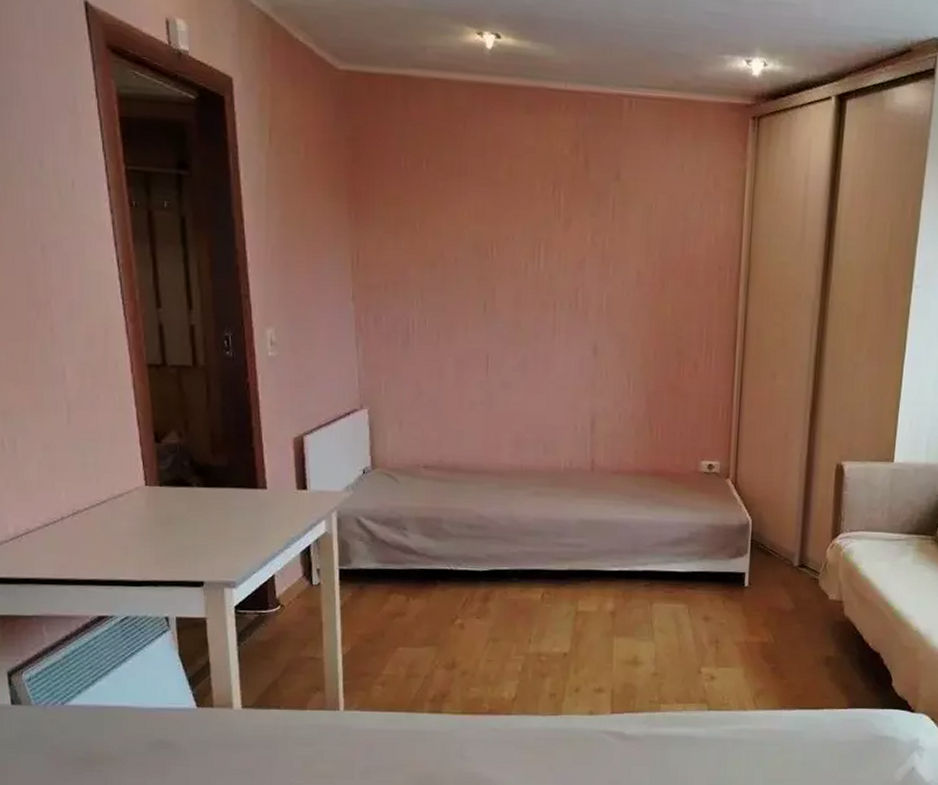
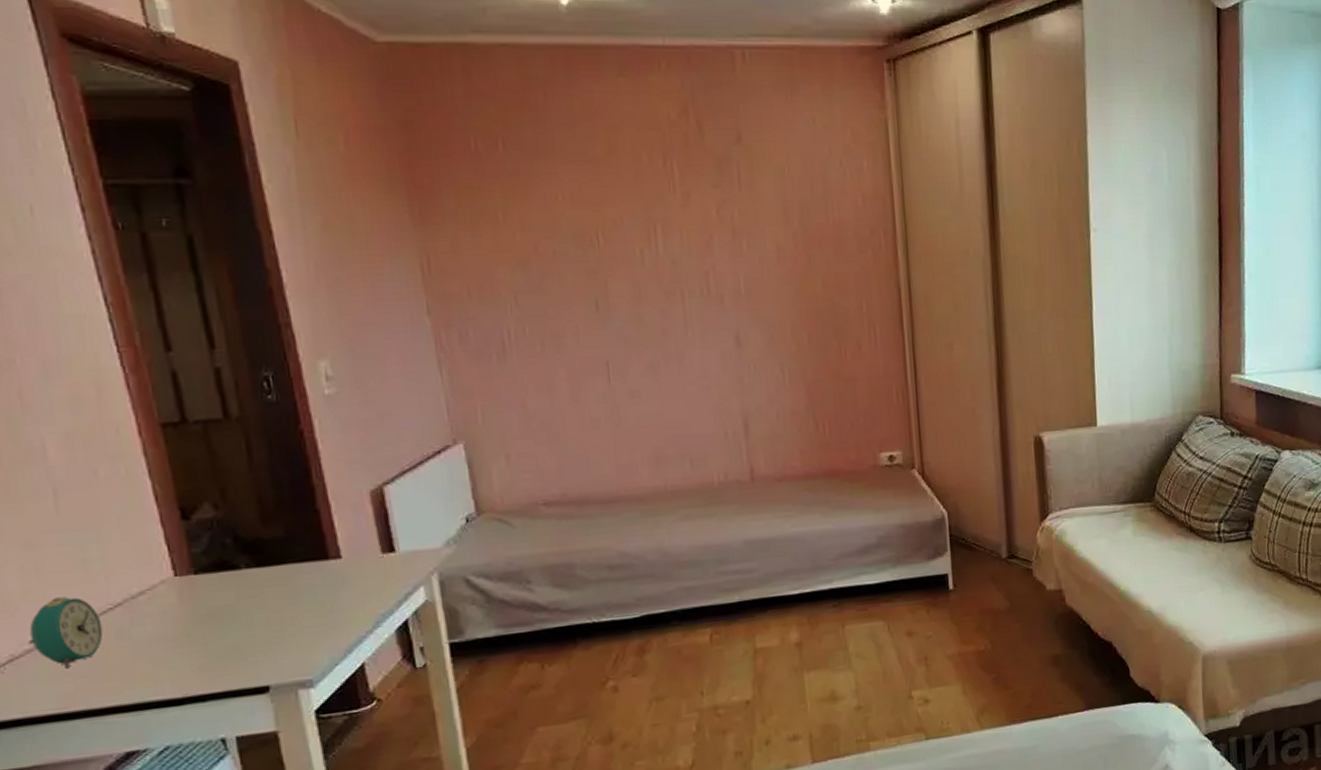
alarm clock: none [39,490,91,545] -> present [27,596,104,669]

